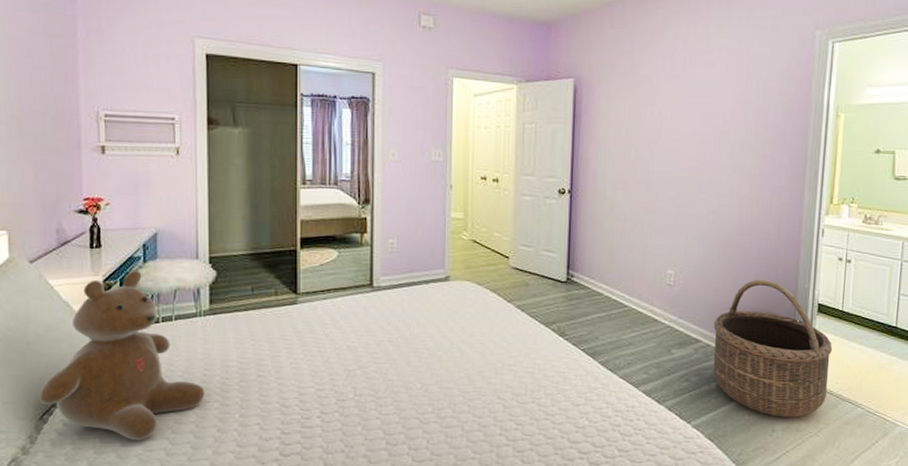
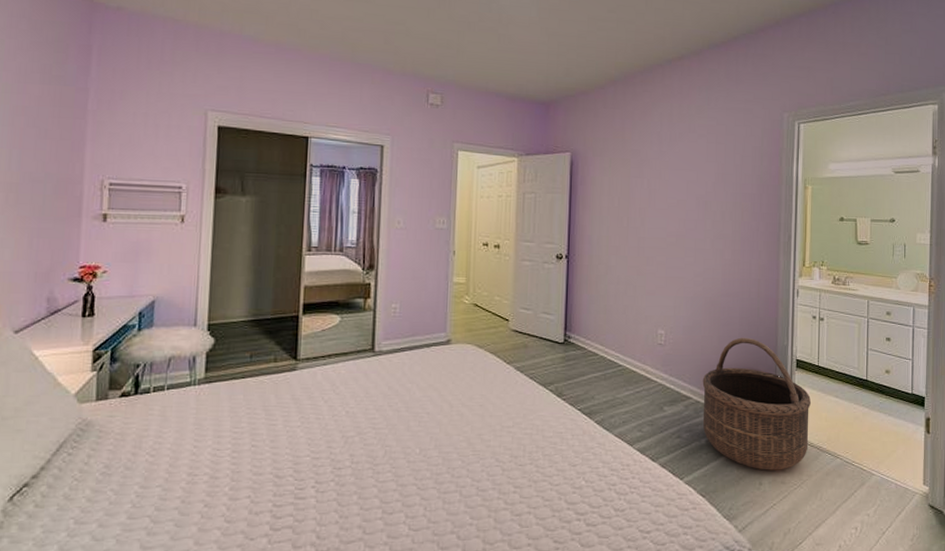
stuffed bear: present [38,270,205,440] -> none [9,338,194,520]

